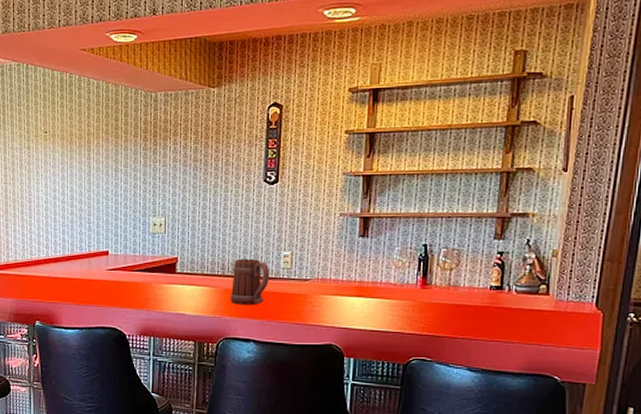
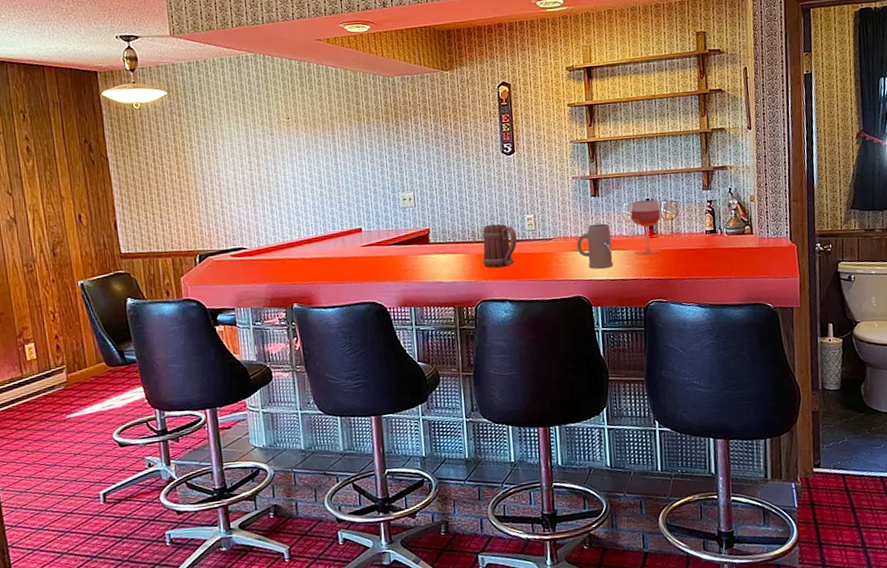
beer mug: none [335,268,376,318] -> present [576,223,614,270]
wineglass: none [400,245,440,308] -> present [630,199,662,256]

